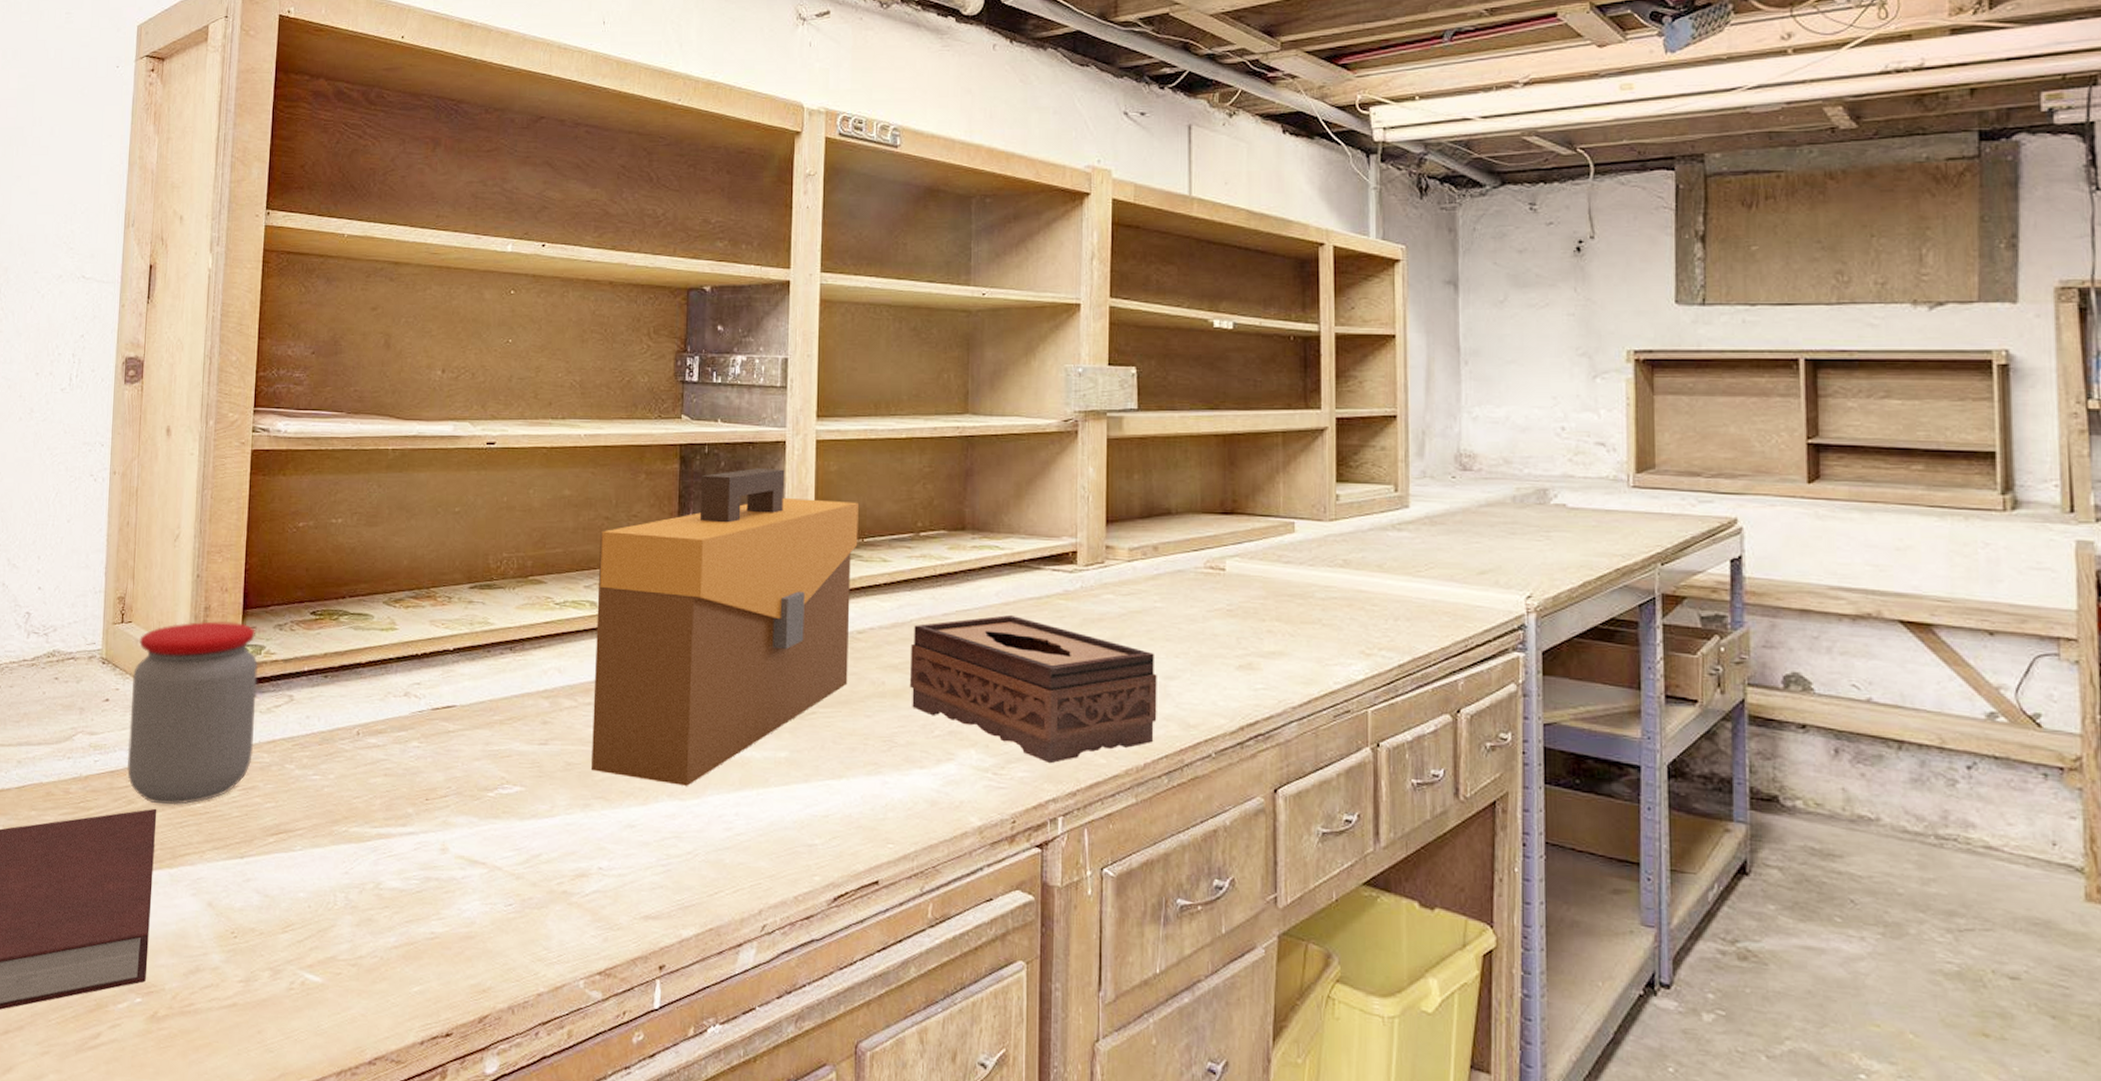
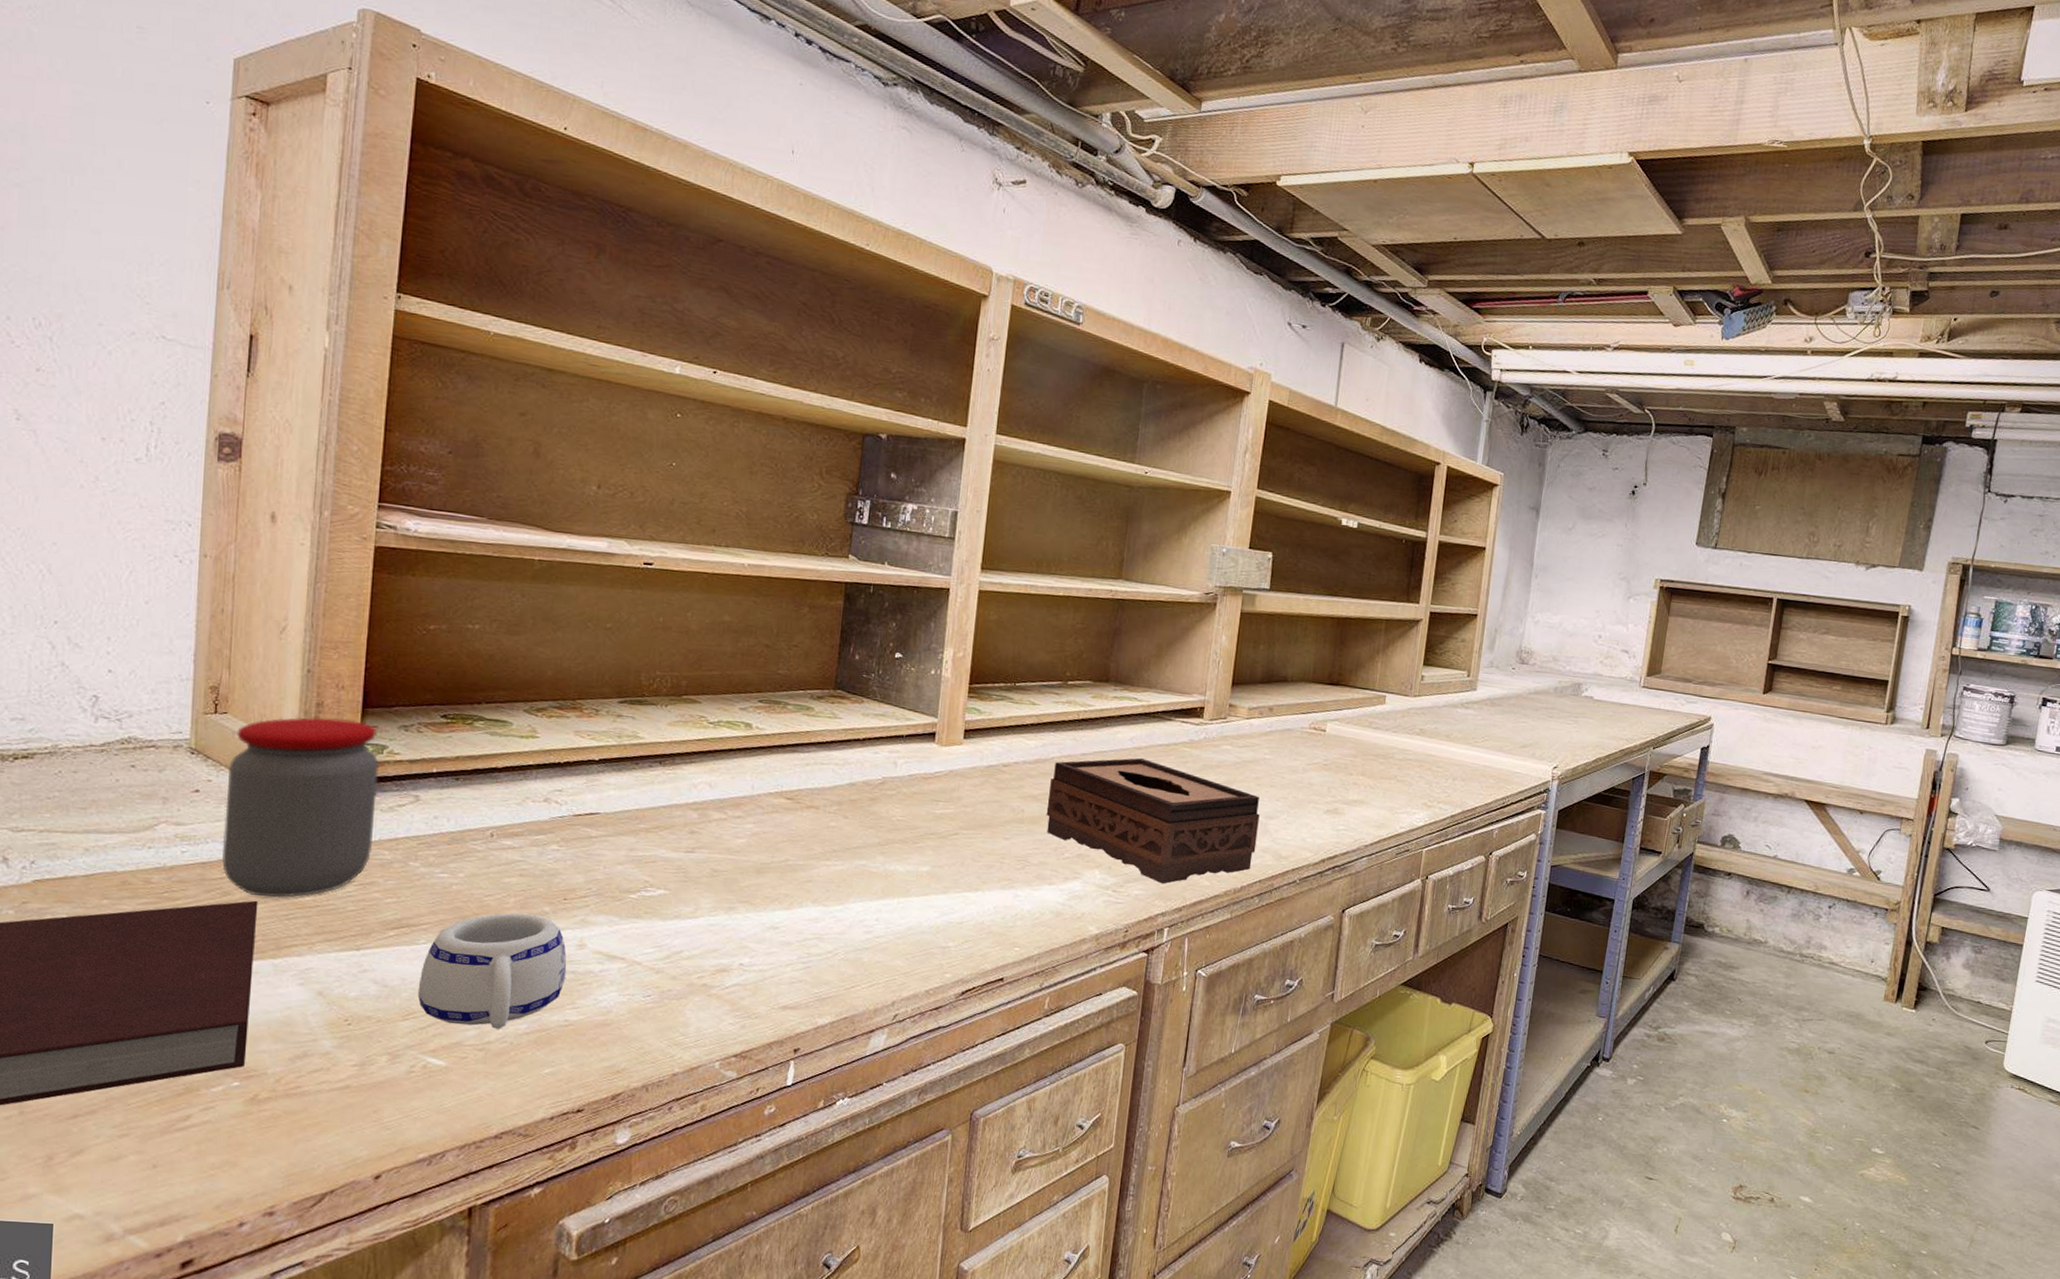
mug: none [295,815,431,942] -> present [417,912,567,1029]
toolbox: present [592,468,858,786] -> none [738,611,1014,894]

